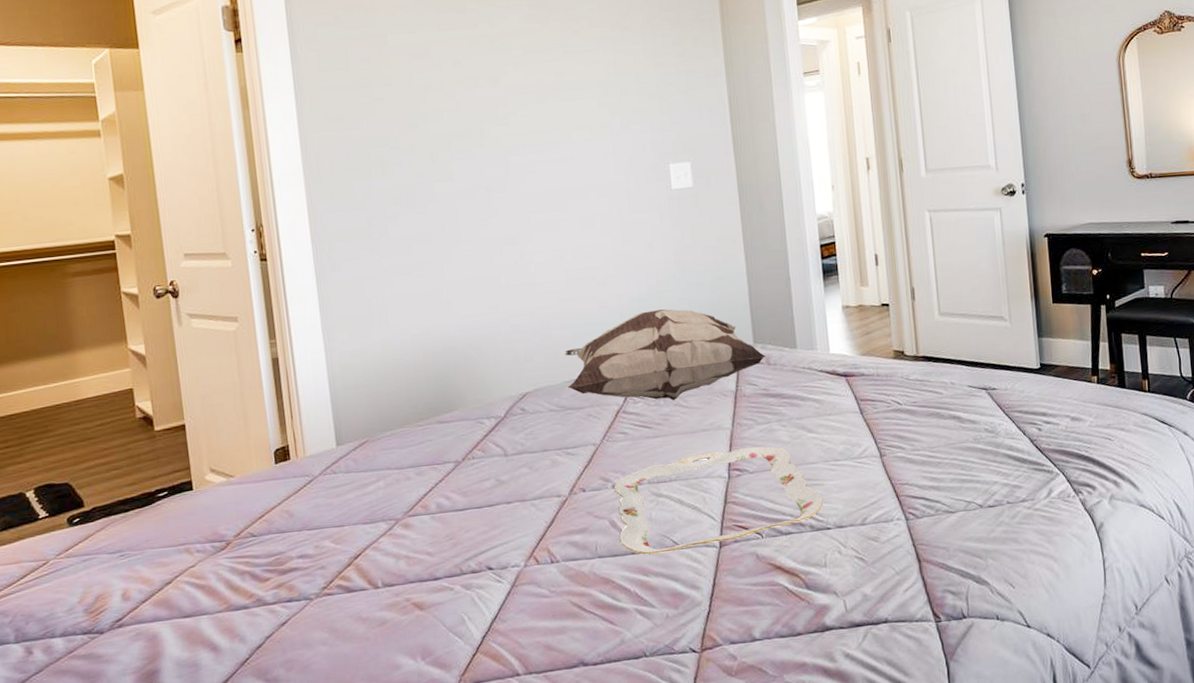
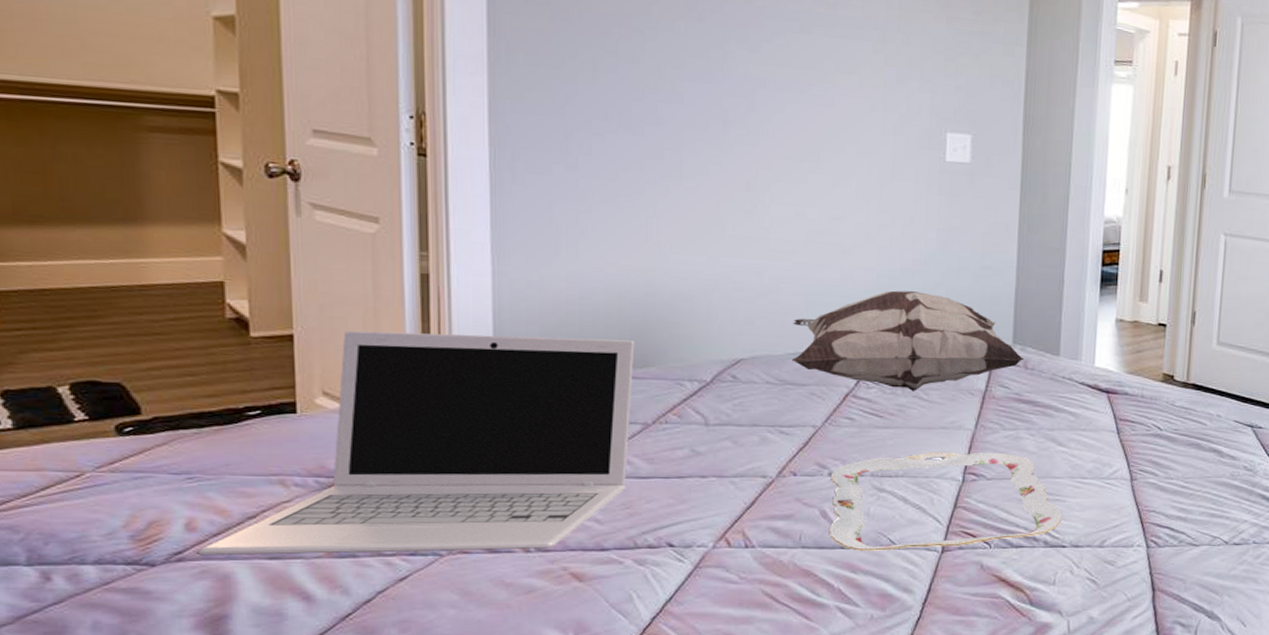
laptop: none [132,390,448,621] -> present [197,330,635,556]

